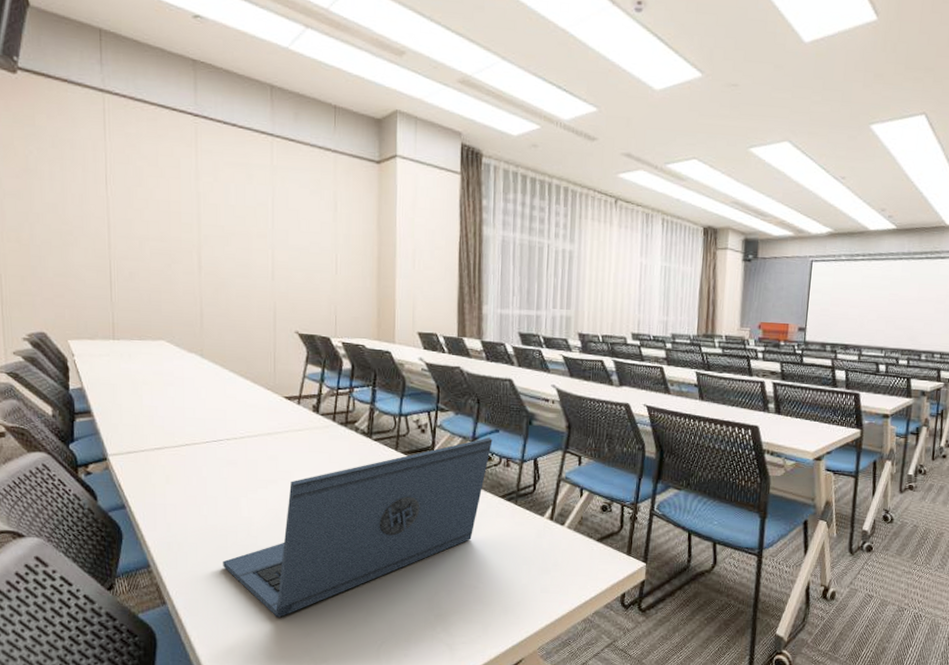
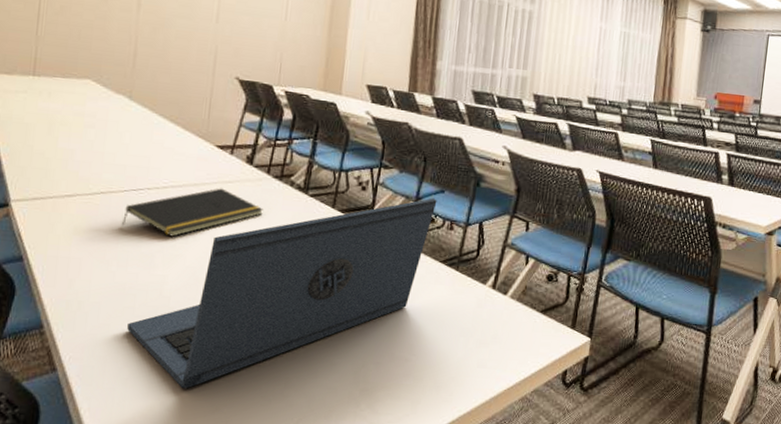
notepad: none [208,436,332,482] -> present [122,188,263,237]

